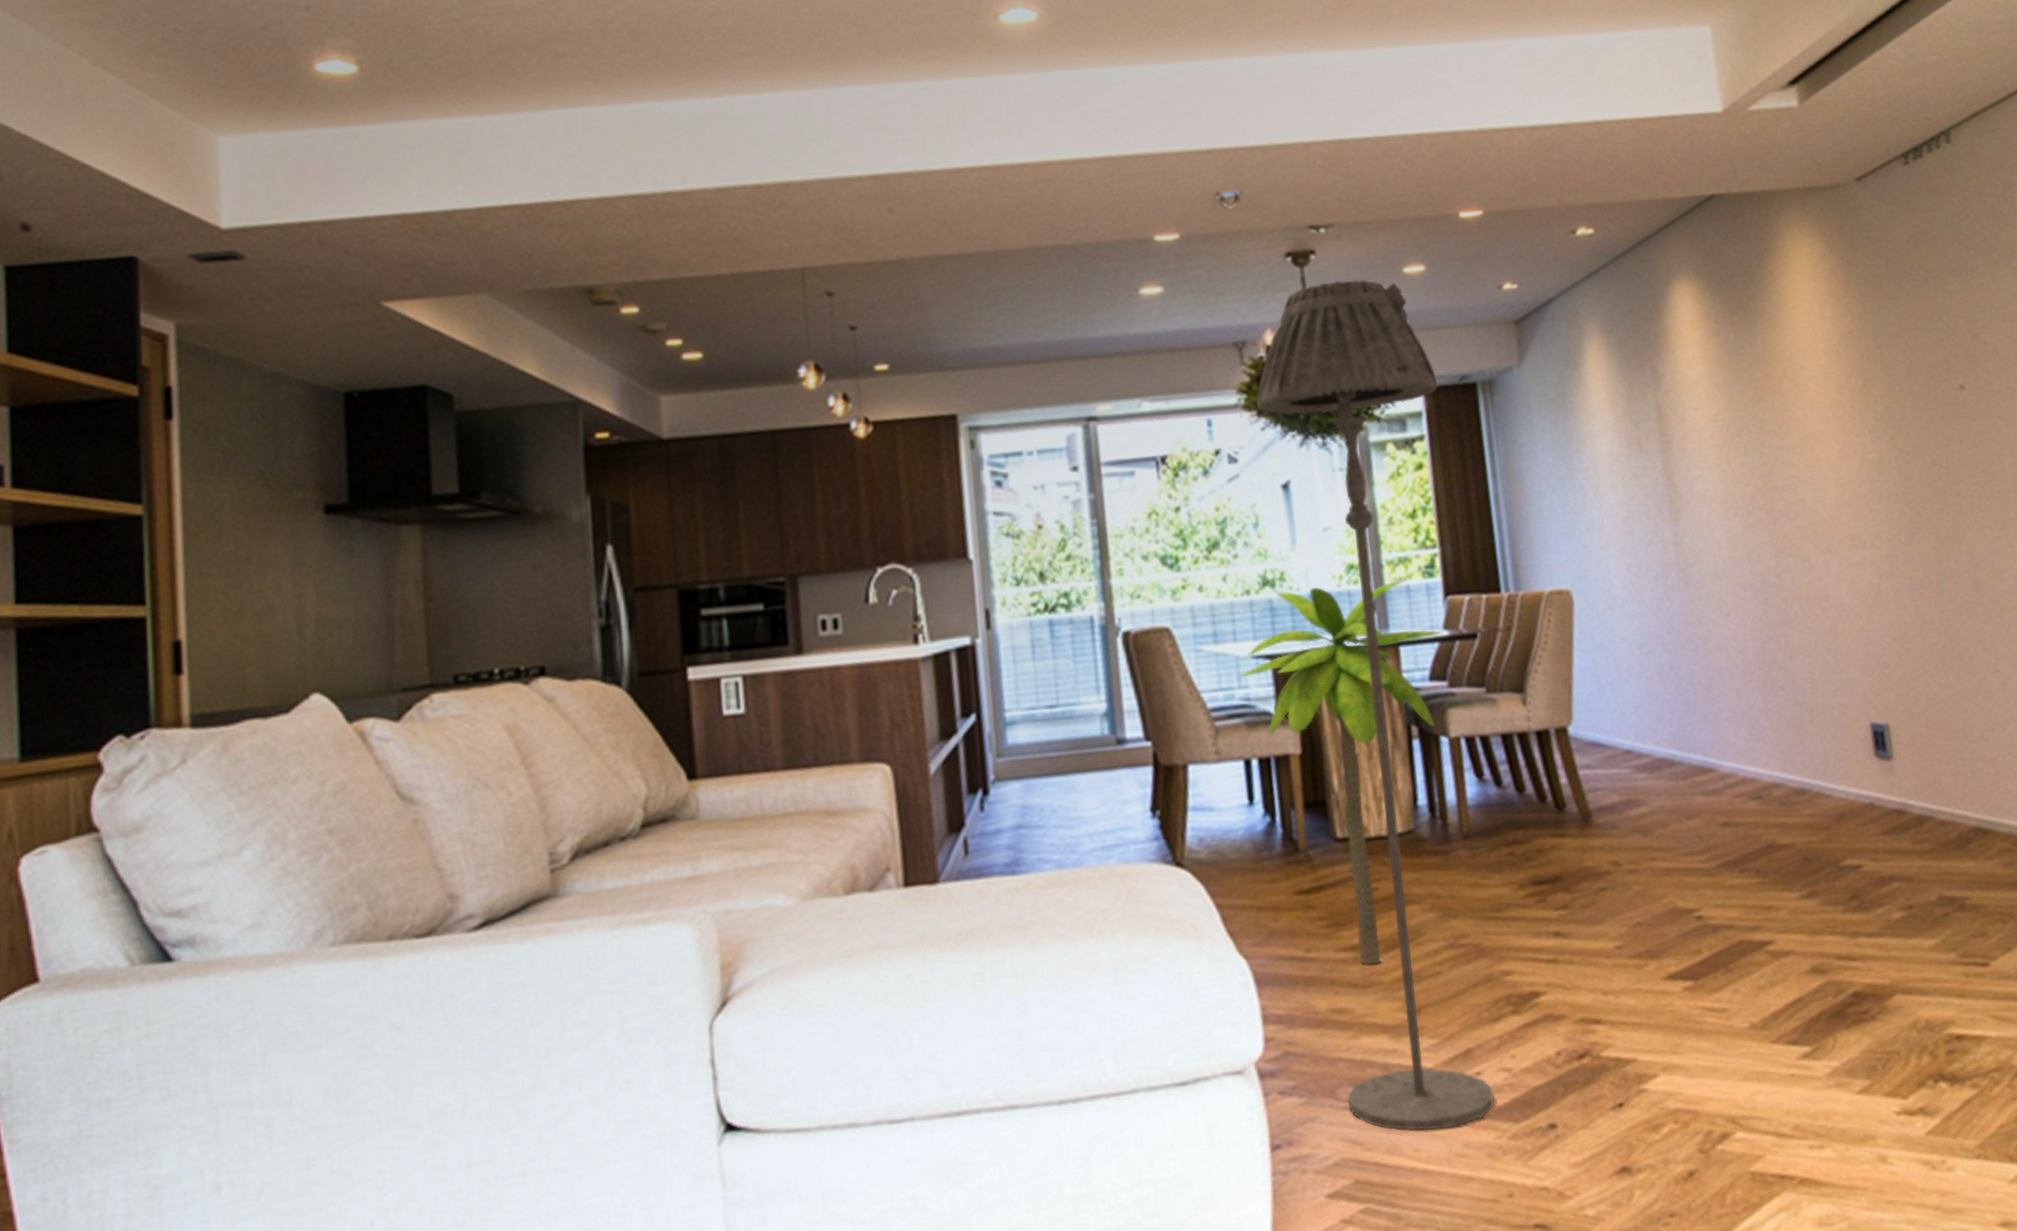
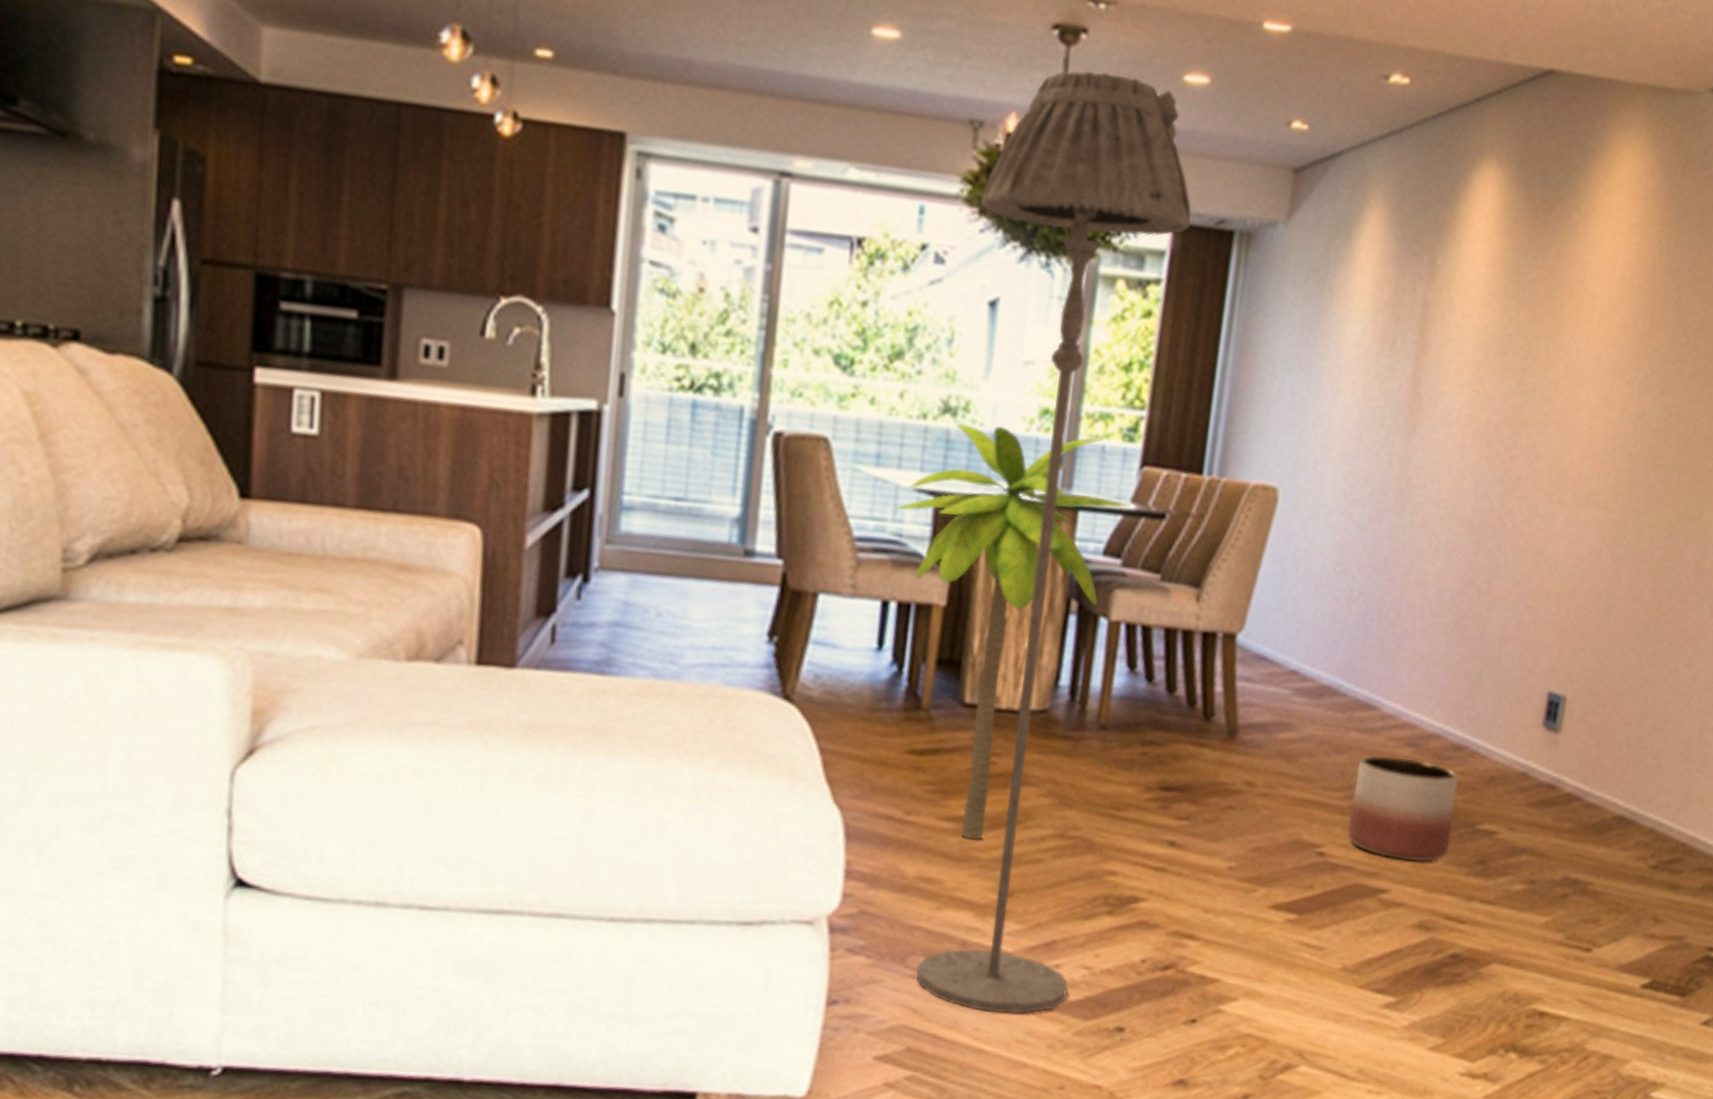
planter: none [1711,810,1820,910] -> present [1346,755,1459,862]

